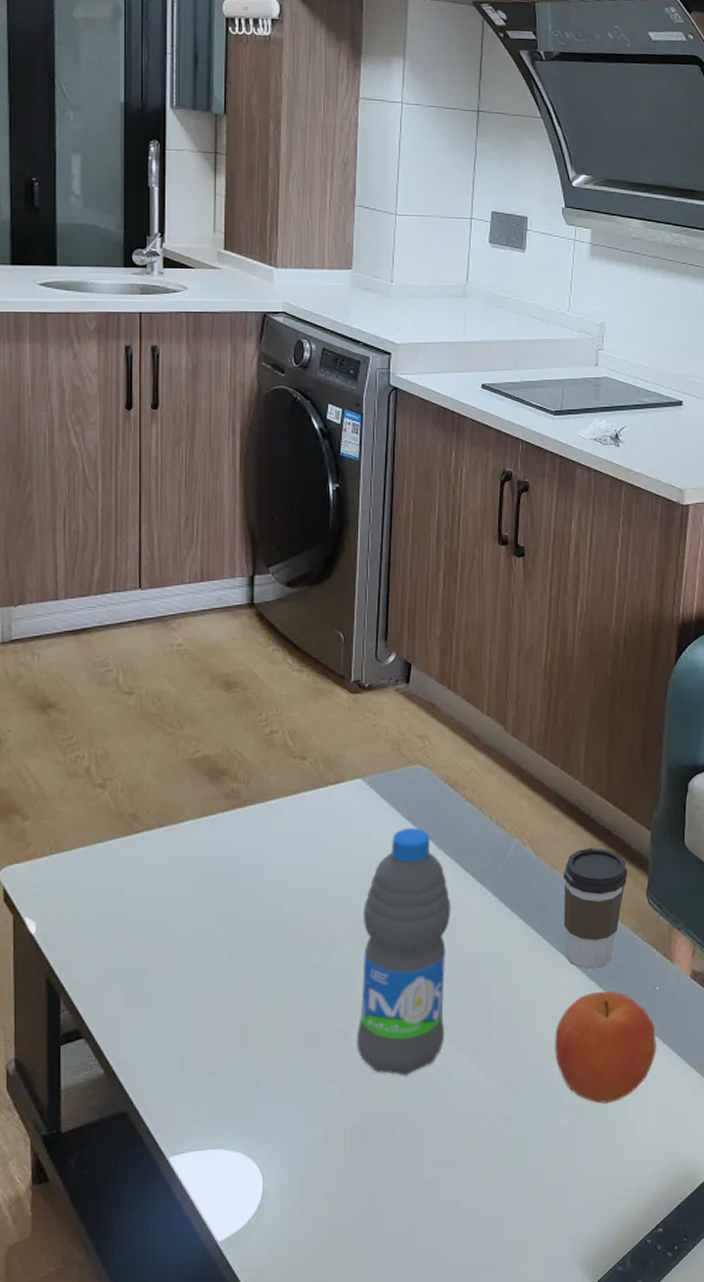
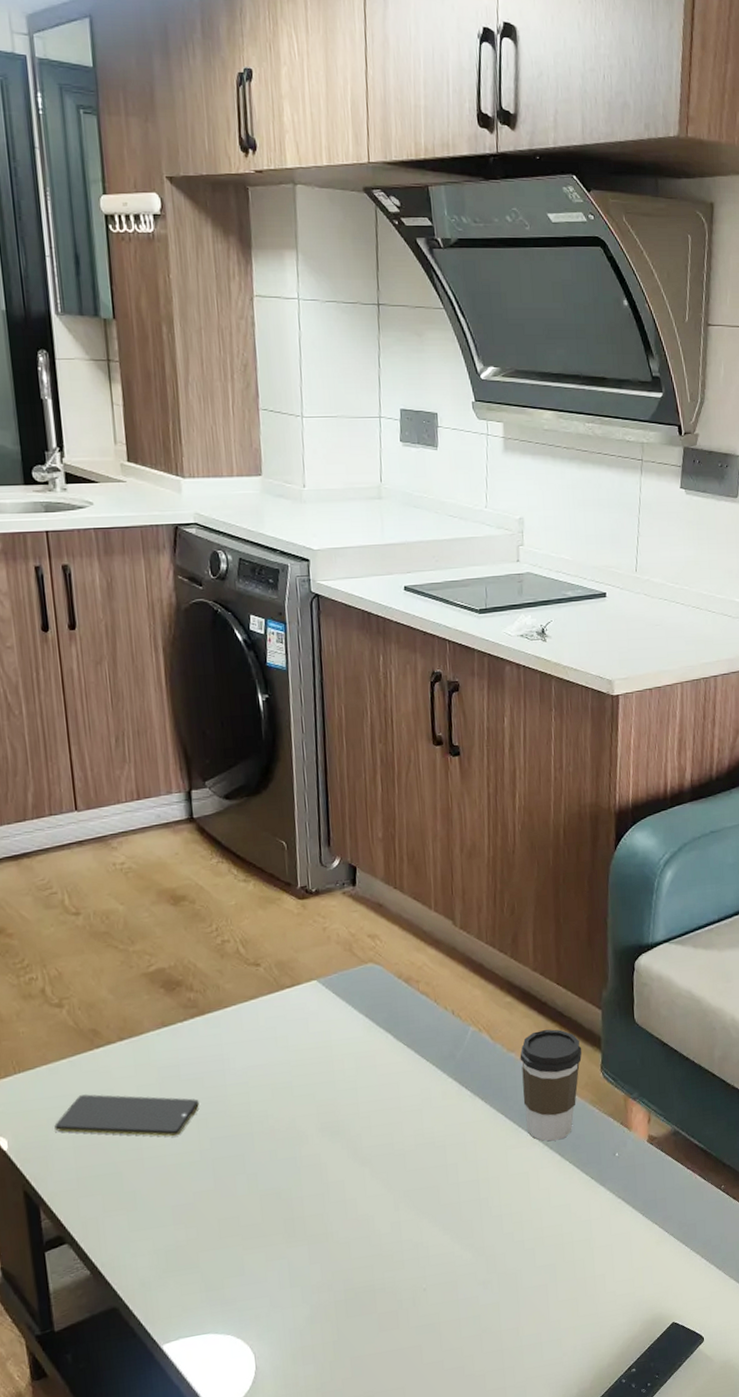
smartphone: none [84,881,231,933] -> present [54,1094,199,1137]
water bottle: present [357,828,451,1075] -> none [329,1023,418,1253]
fruit: present [555,991,656,1104] -> none [522,1160,620,1263]

